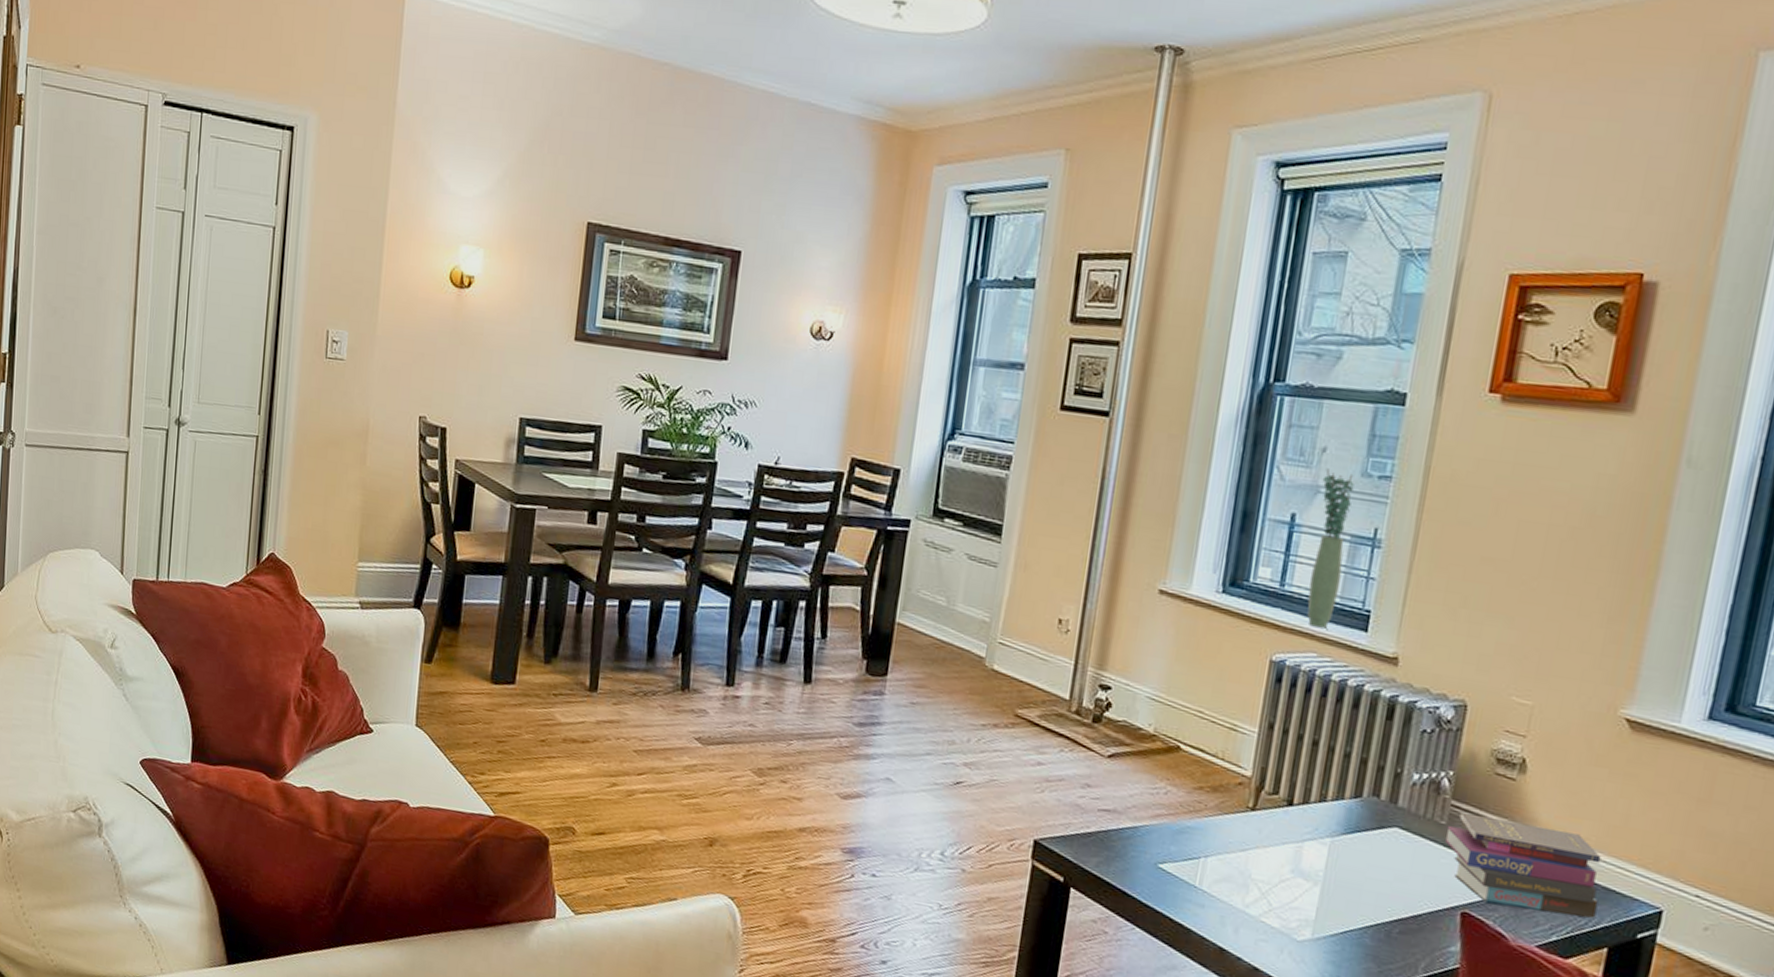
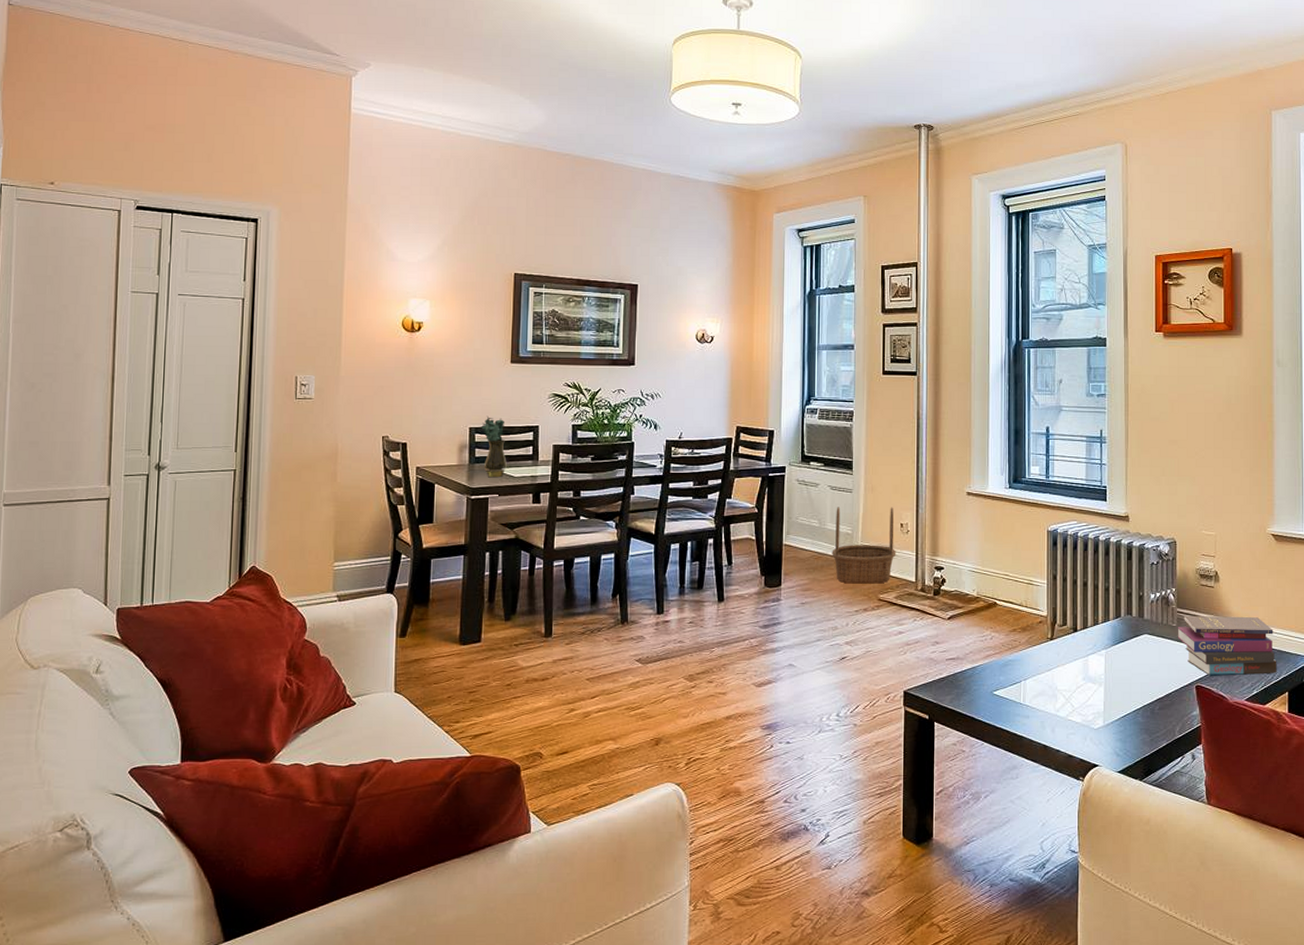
vase: none [533,405,562,486] -> present [481,415,507,478]
basket: none [959,583,1052,695] -> present [832,507,896,584]
vase: present [1307,468,1354,629] -> none [1062,394,1084,503]

